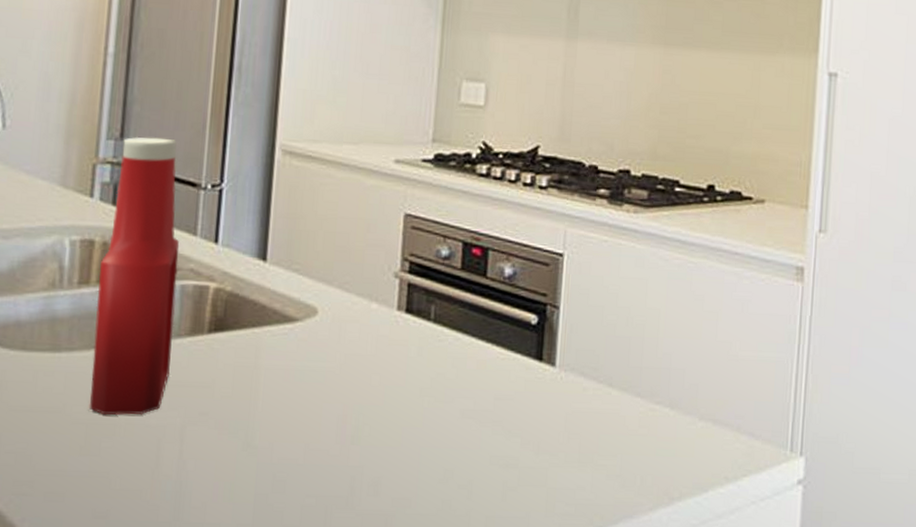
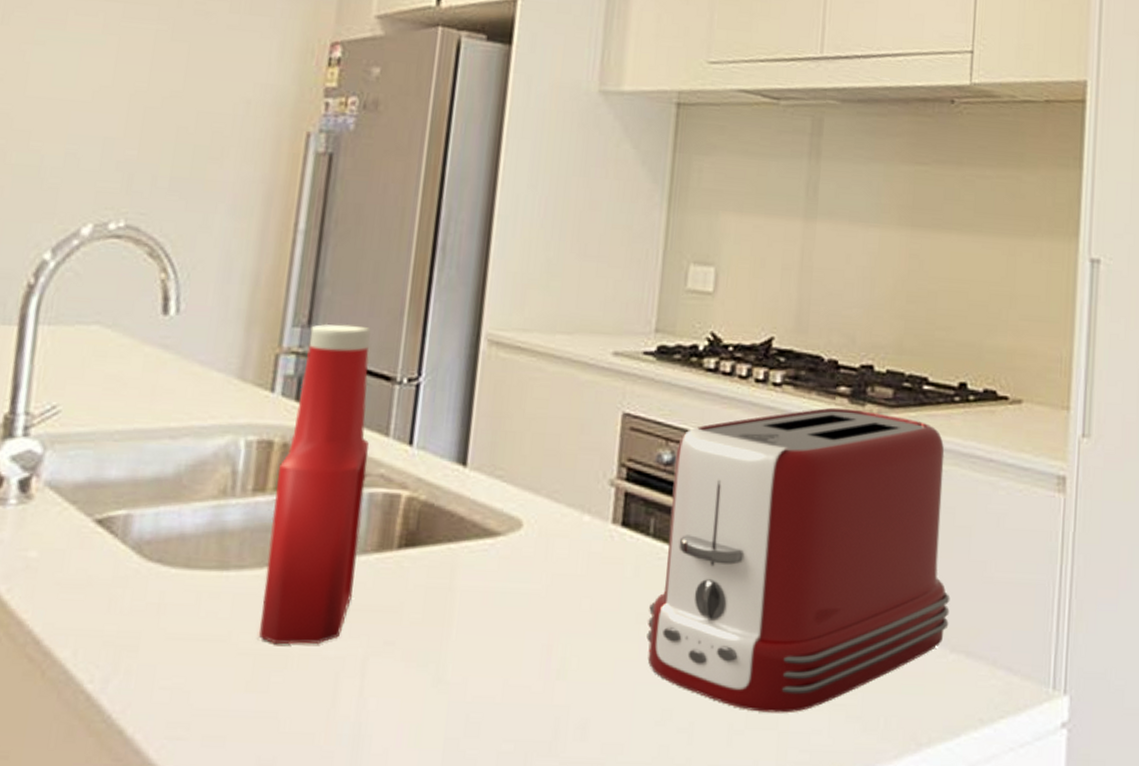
toaster: none [430,207,699,473] -> present [646,407,950,713]

